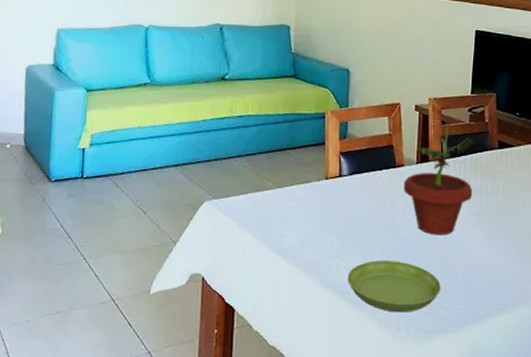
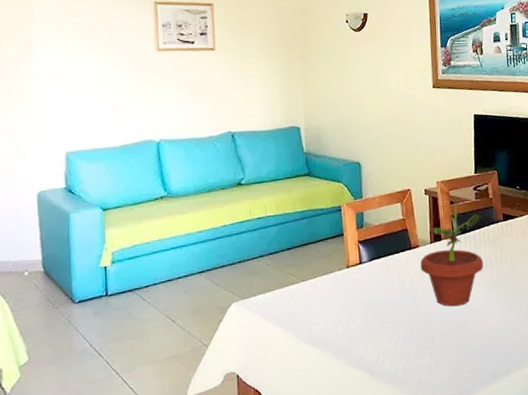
saucer: present [347,260,441,313] -> none [375,334,462,383]

